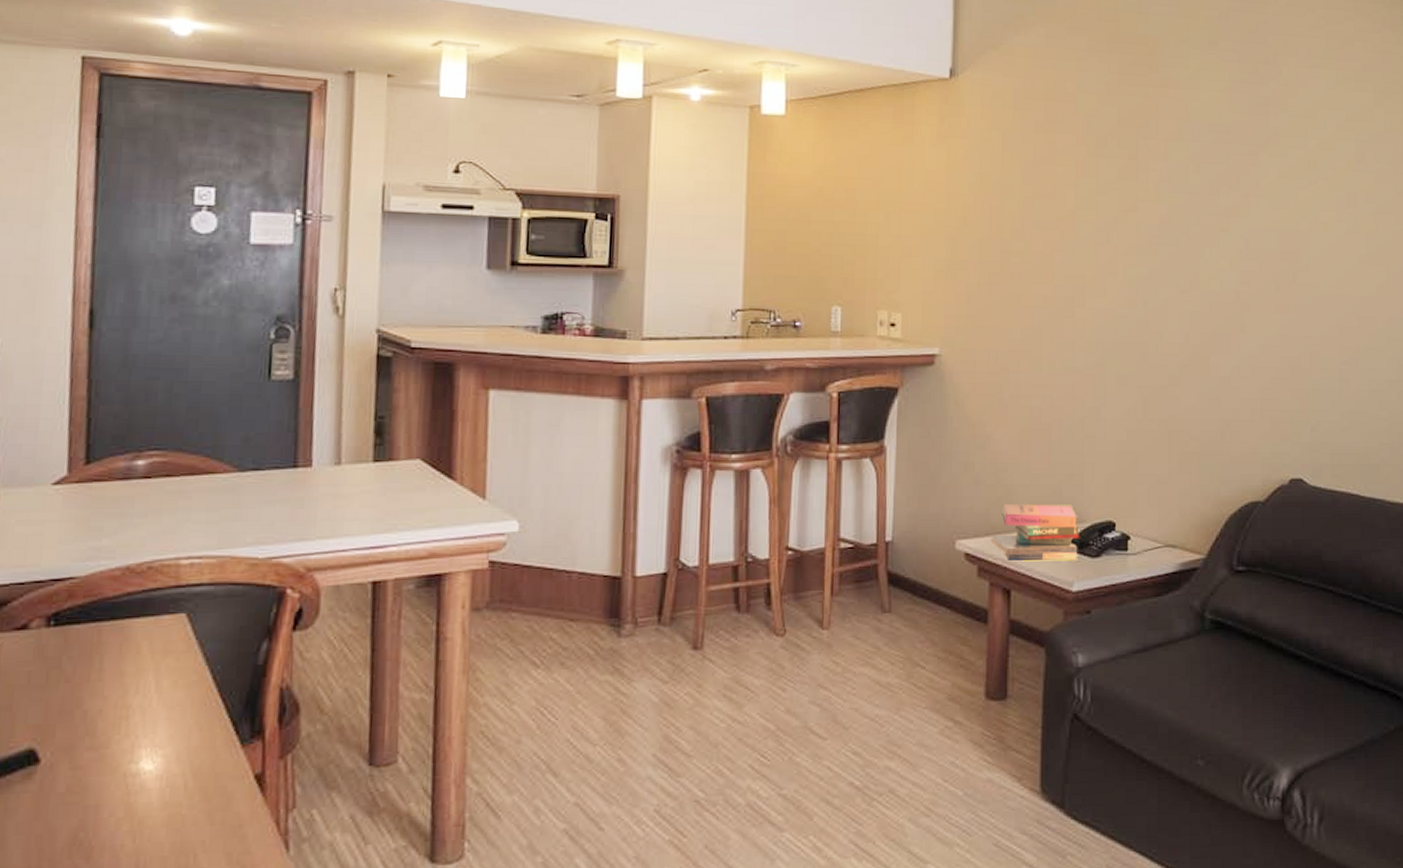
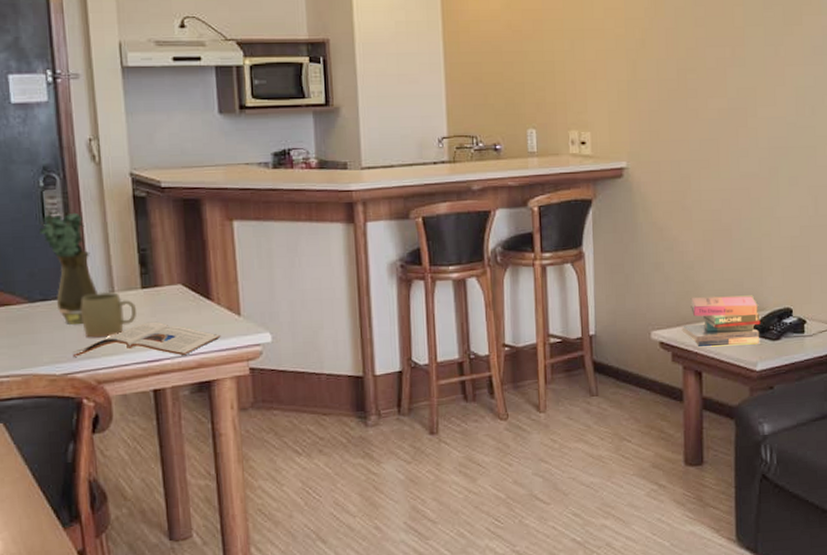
vase: none [260,363,321,499] -> present [38,208,97,324]
magazine: none [281,501,460,543] -> present [72,321,221,358]
mug: none [298,463,364,517] -> present [80,291,136,338]

